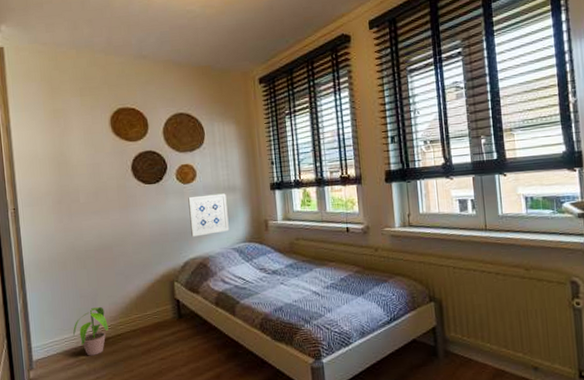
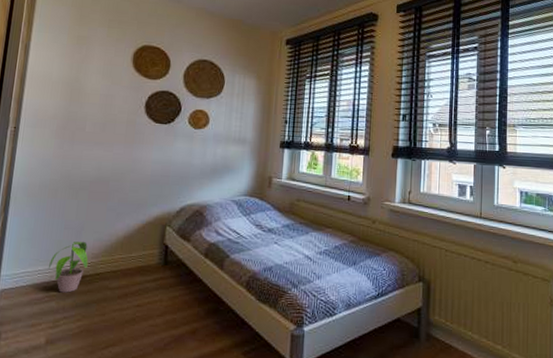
wall art: present [188,193,229,237] -> none [193,142,235,183]

